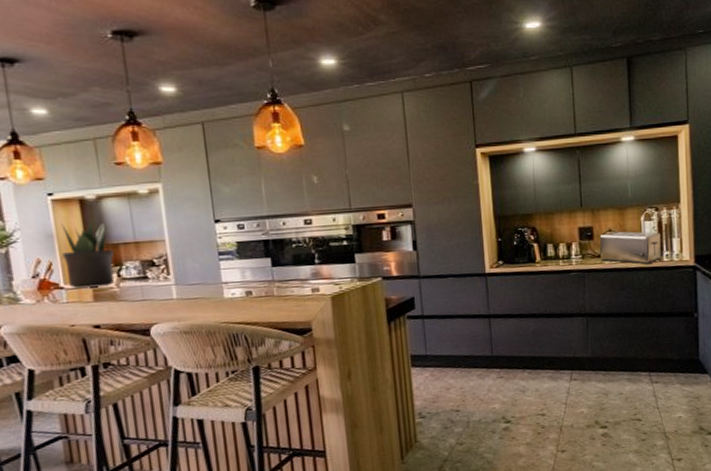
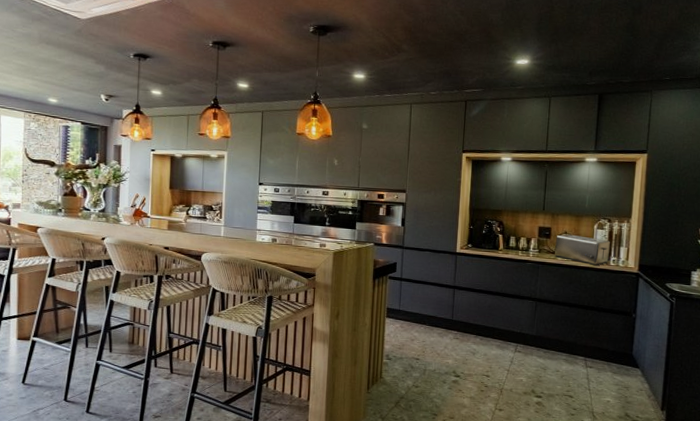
planter: present [61,221,115,289] -> none [153,171,187,221]

